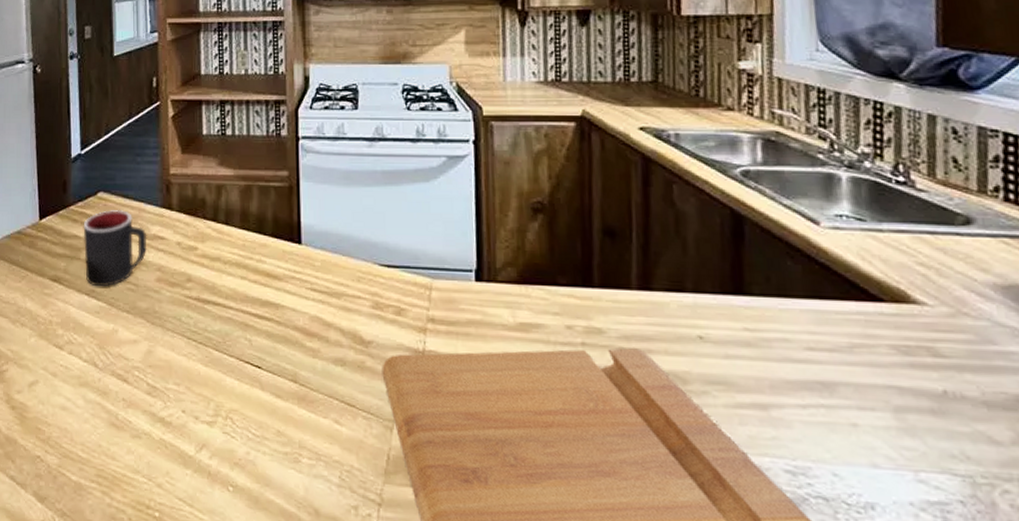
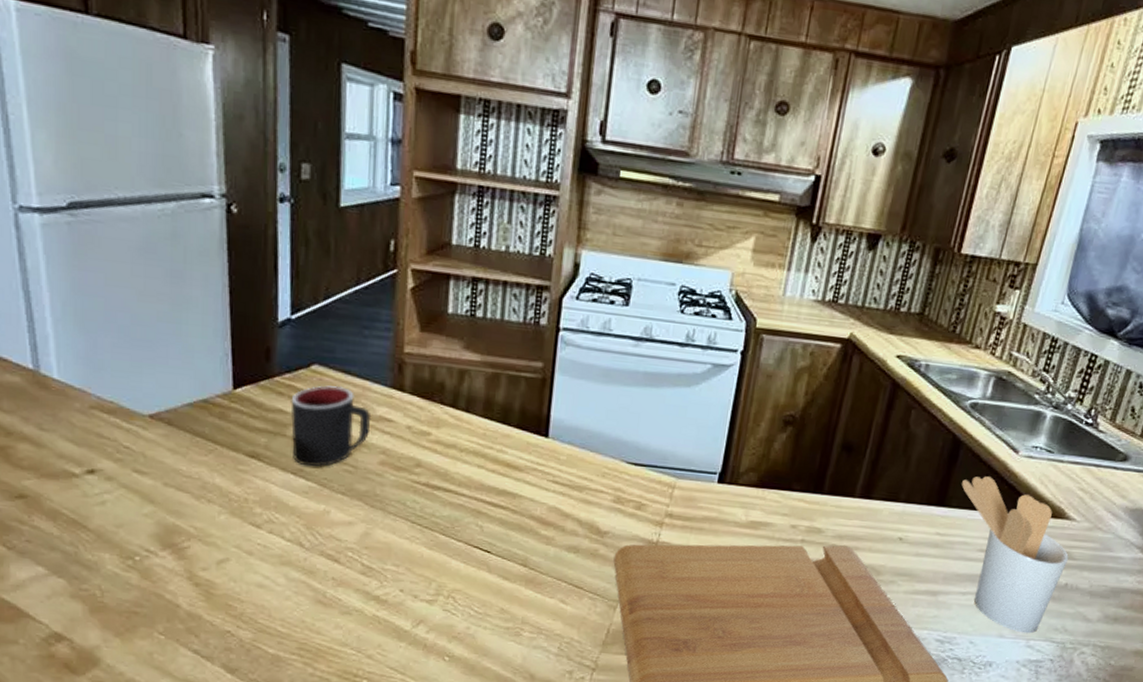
utensil holder: none [758,255,936,462] -> present [962,476,1069,634]

